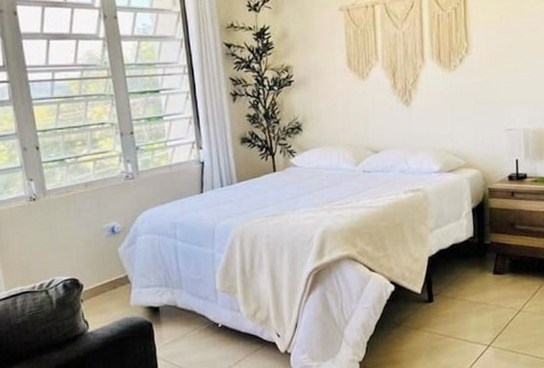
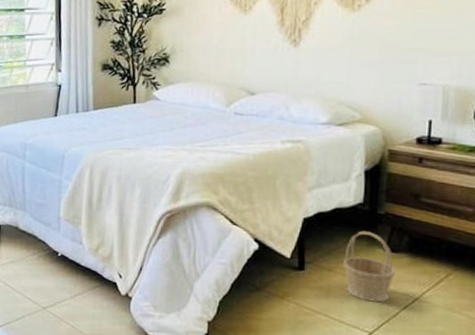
basket: none [463,260,503,319] -> present [343,231,396,303]

